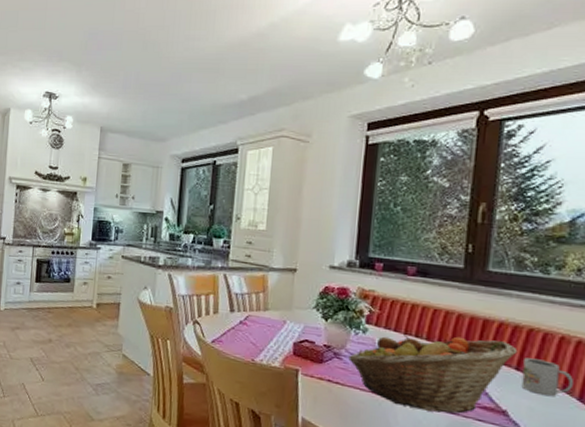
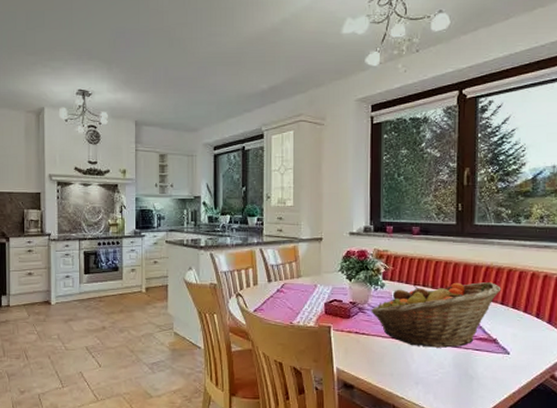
mug: present [521,357,575,397] -> none [506,294,544,323]

